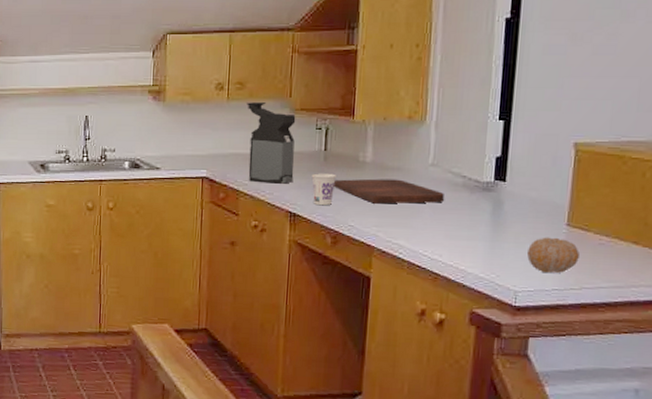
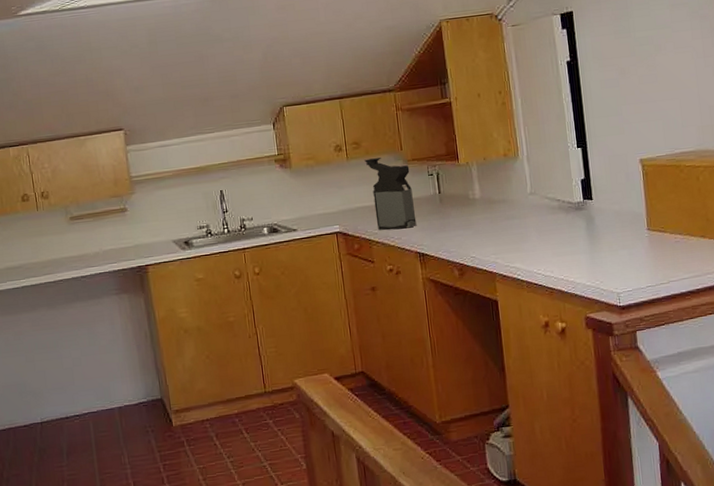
cup: present [311,173,336,206] -> none [431,213,454,243]
cutting board: present [333,178,444,204] -> none [451,210,546,235]
fruit: present [527,237,580,273] -> none [621,241,662,274]

